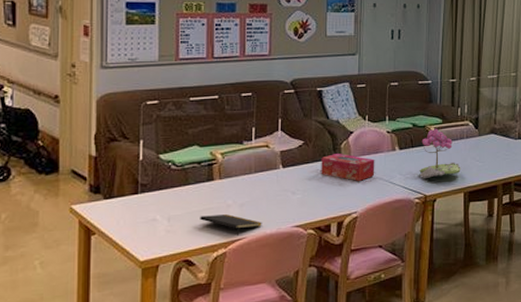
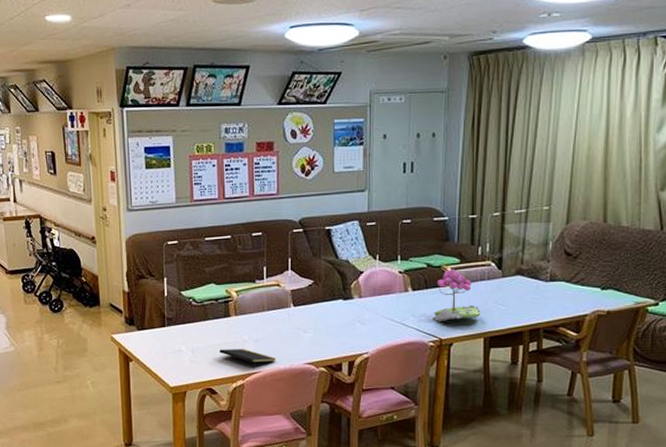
tissue box: present [321,154,375,181] -> none [331,294,387,322]

